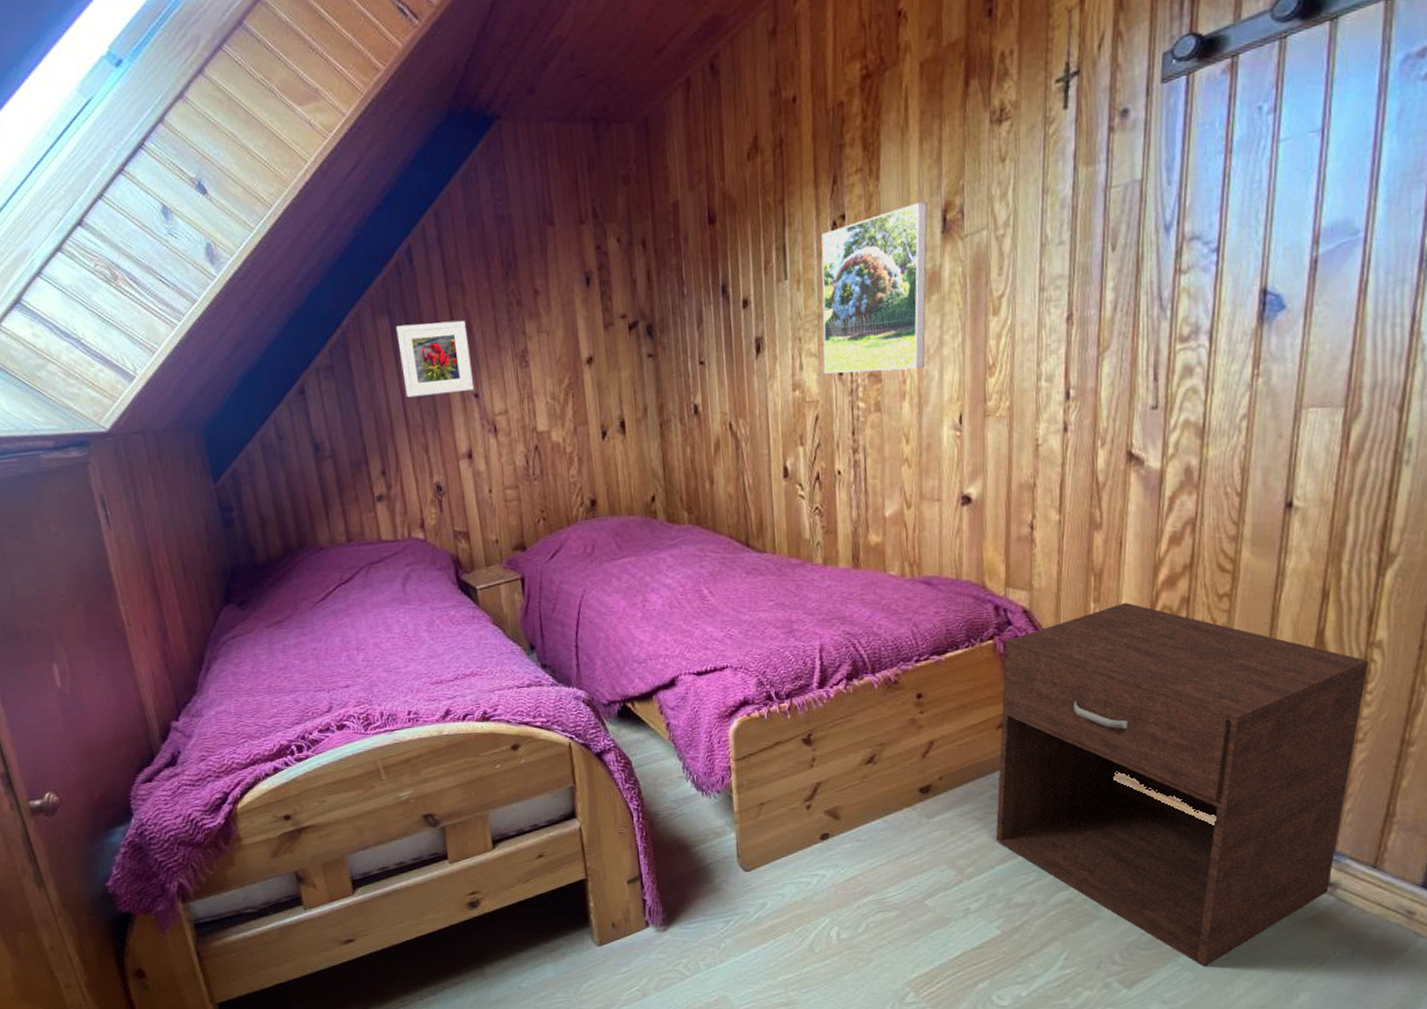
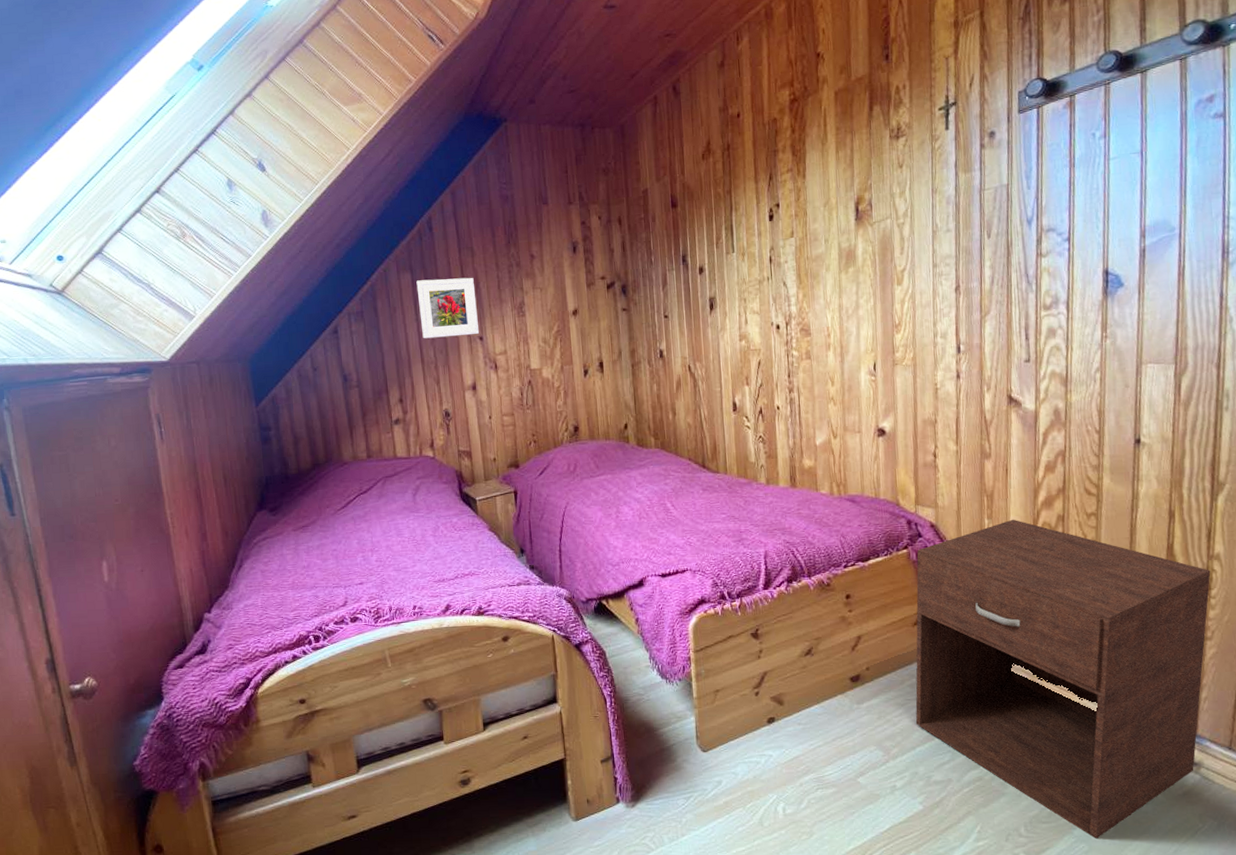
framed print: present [821,201,928,374] -> none [761,196,845,328]

